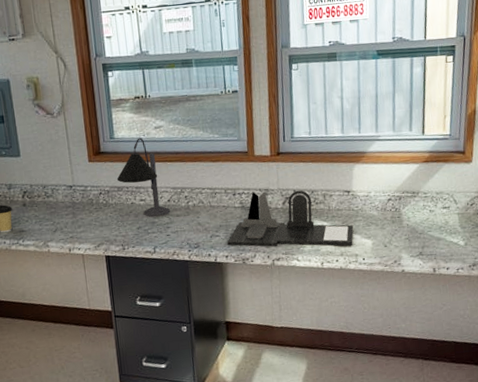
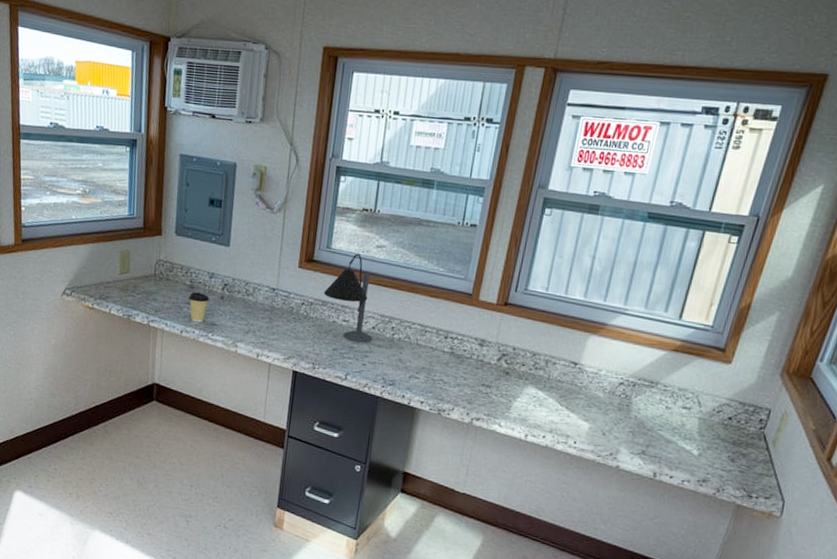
desk organizer: present [227,190,354,247] -> none [425,339,573,424]

